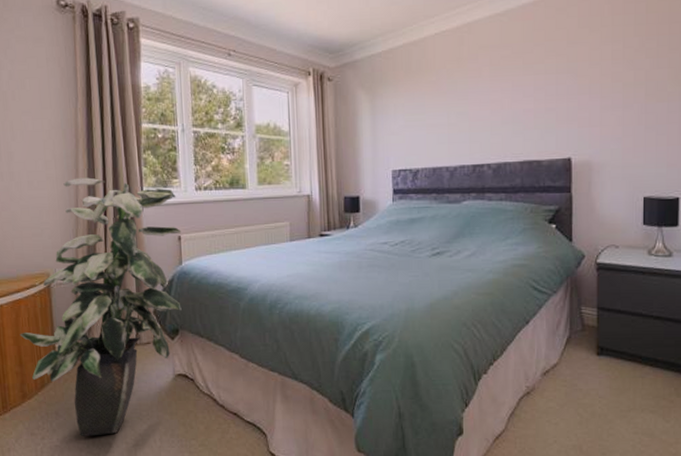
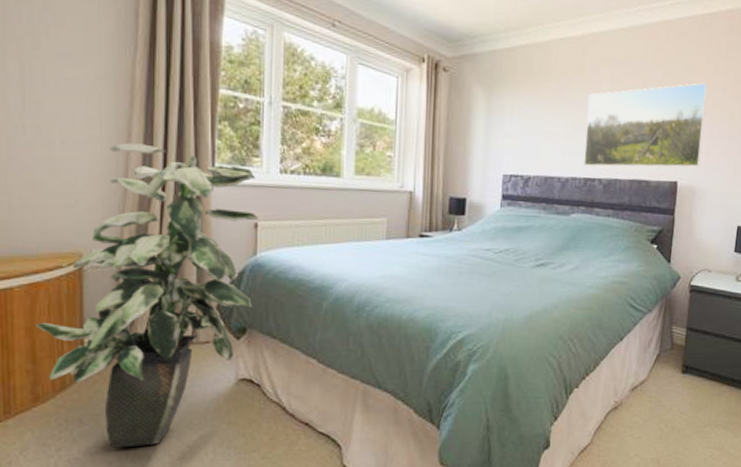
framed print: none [469,55,594,152] -> present [583,83,708,167]

